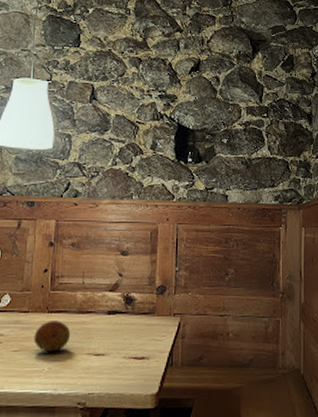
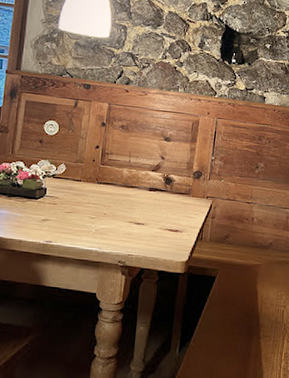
fruit: present [34,320,71,352] -> none [84,190,116,217]

